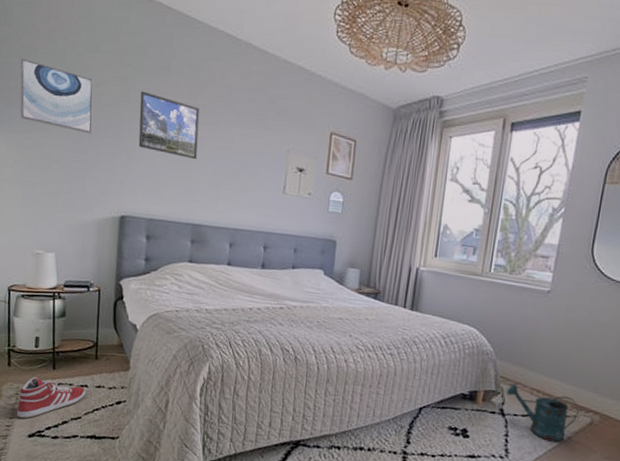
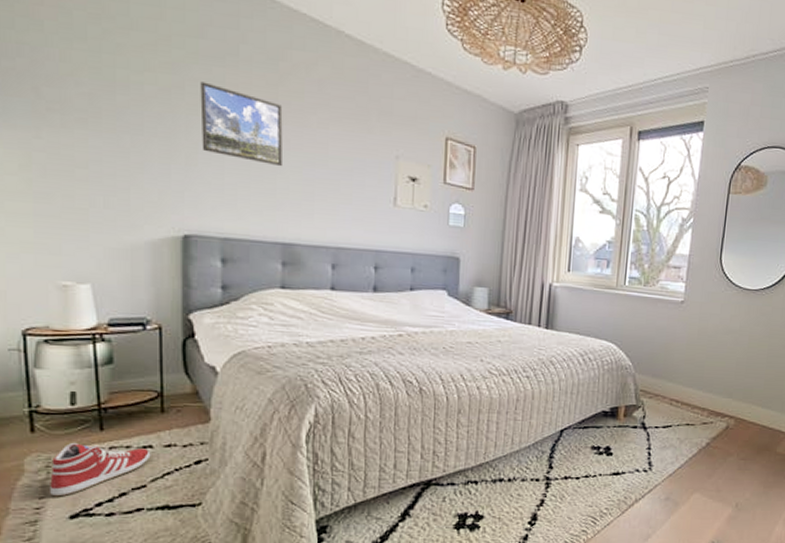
wall art: present [20,58,94,135] -> none [15,30,134,134]
watering can: present [506,384,579,443] -> none [647,396,716,450]

